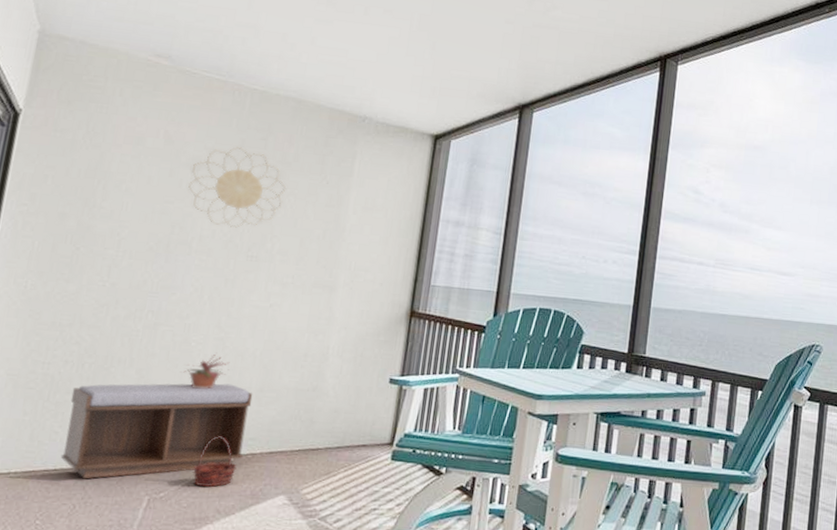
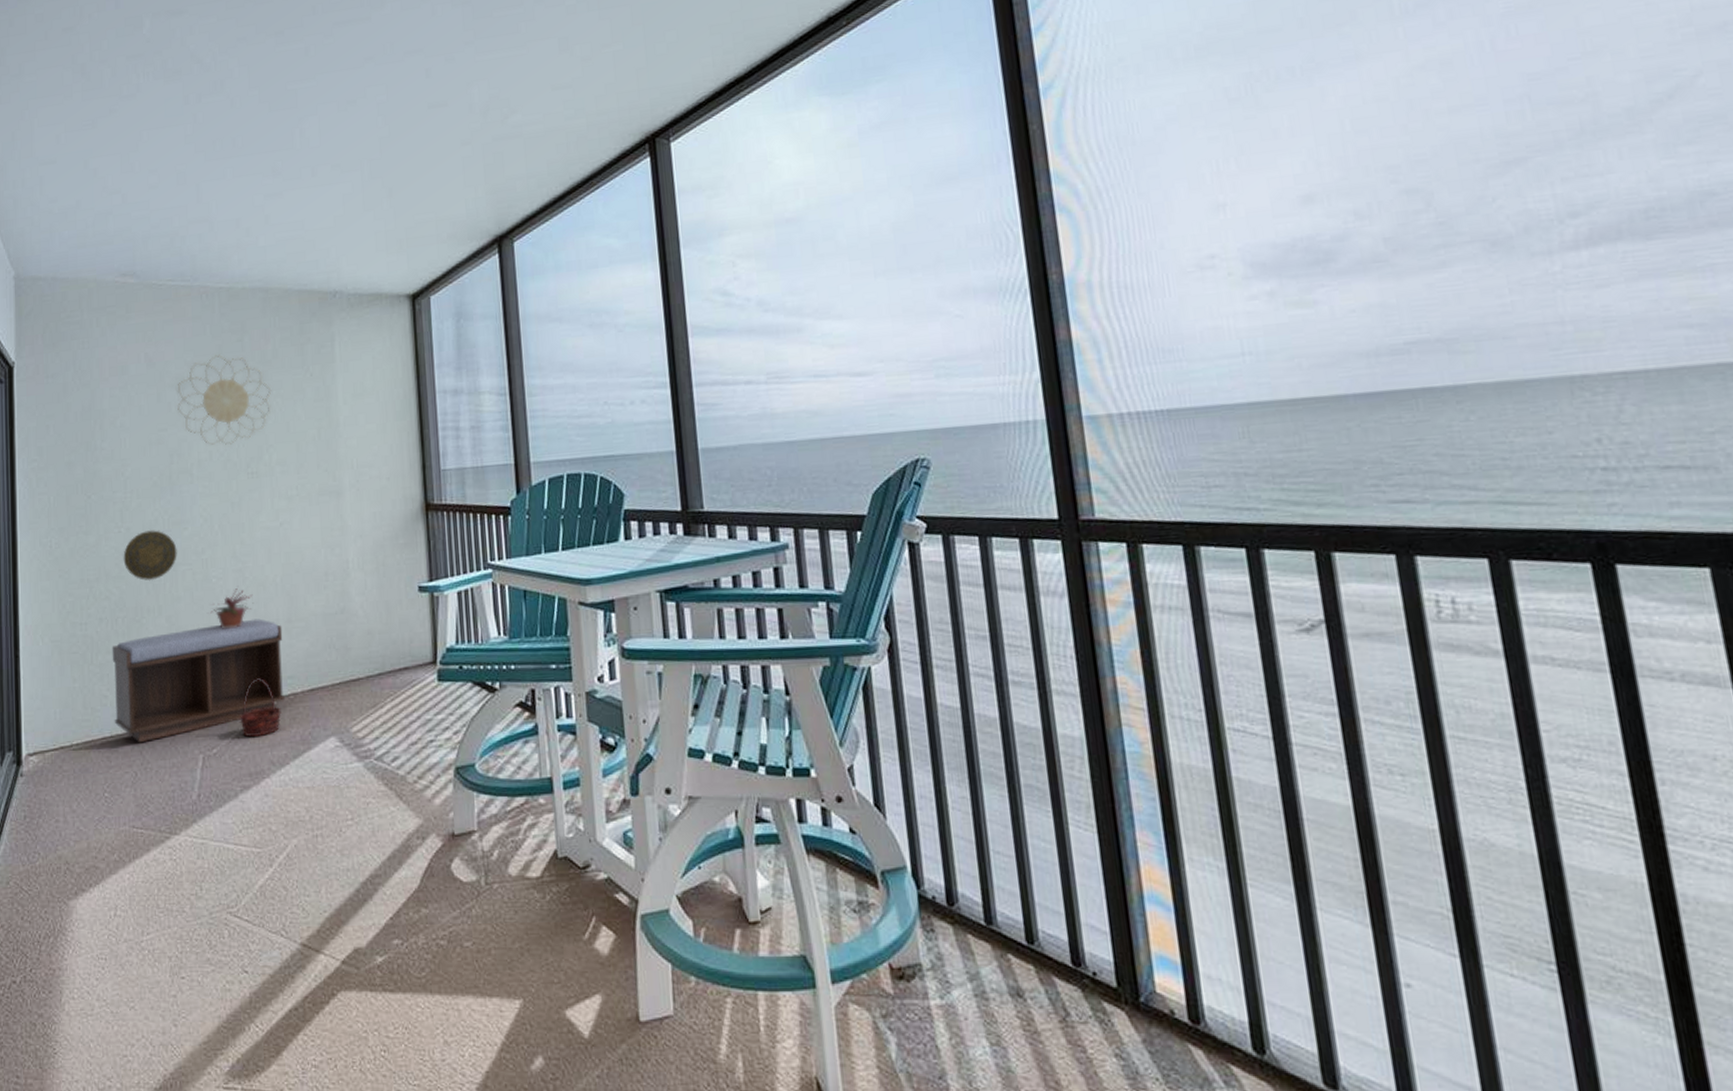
decorative plate: none [102,289,161,335] -> present [123,530,177,581]

